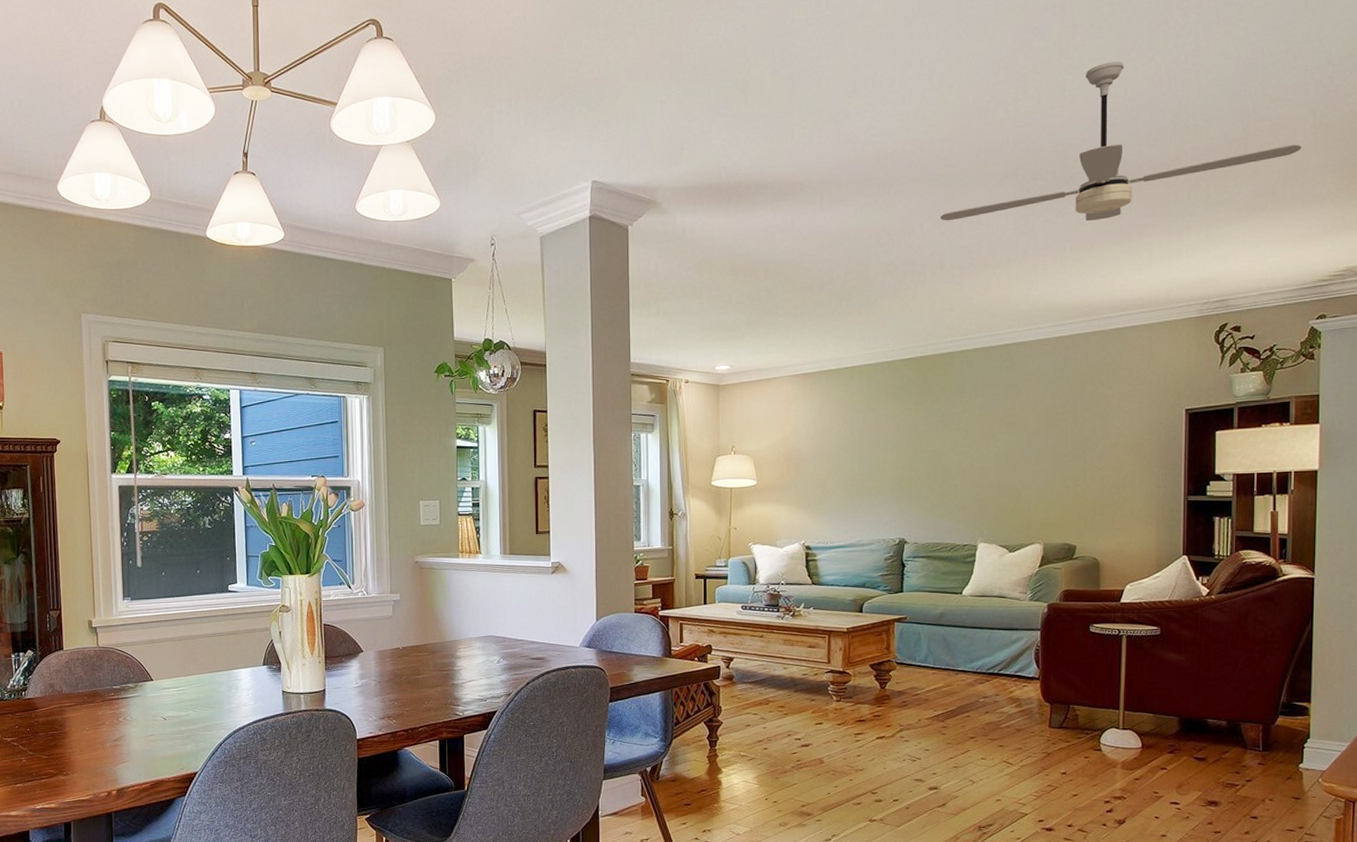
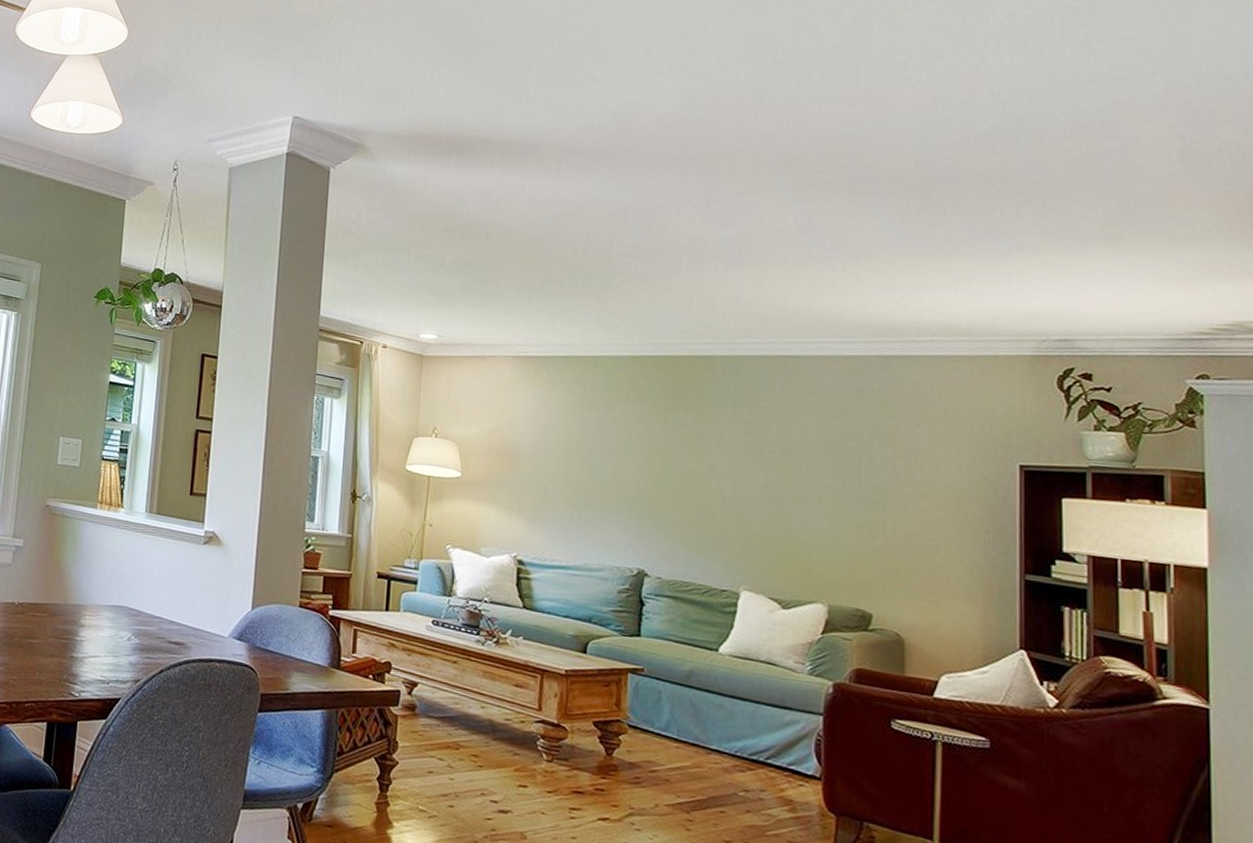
ceiling fan: present [941,61,1302,222] -> none [702,54,1167,228]

